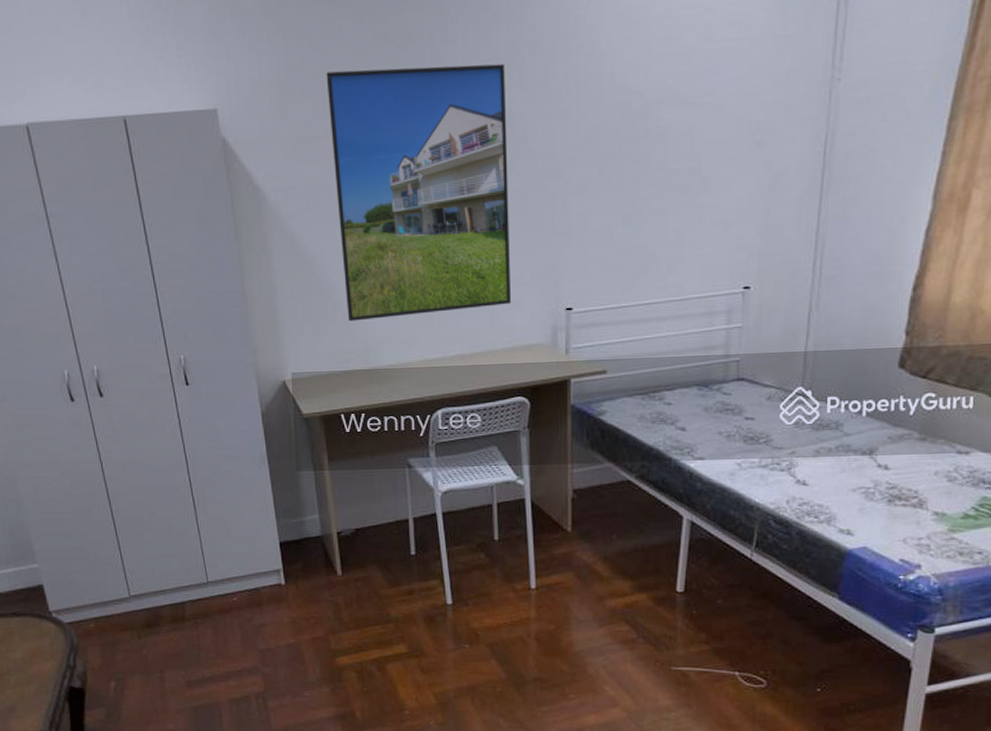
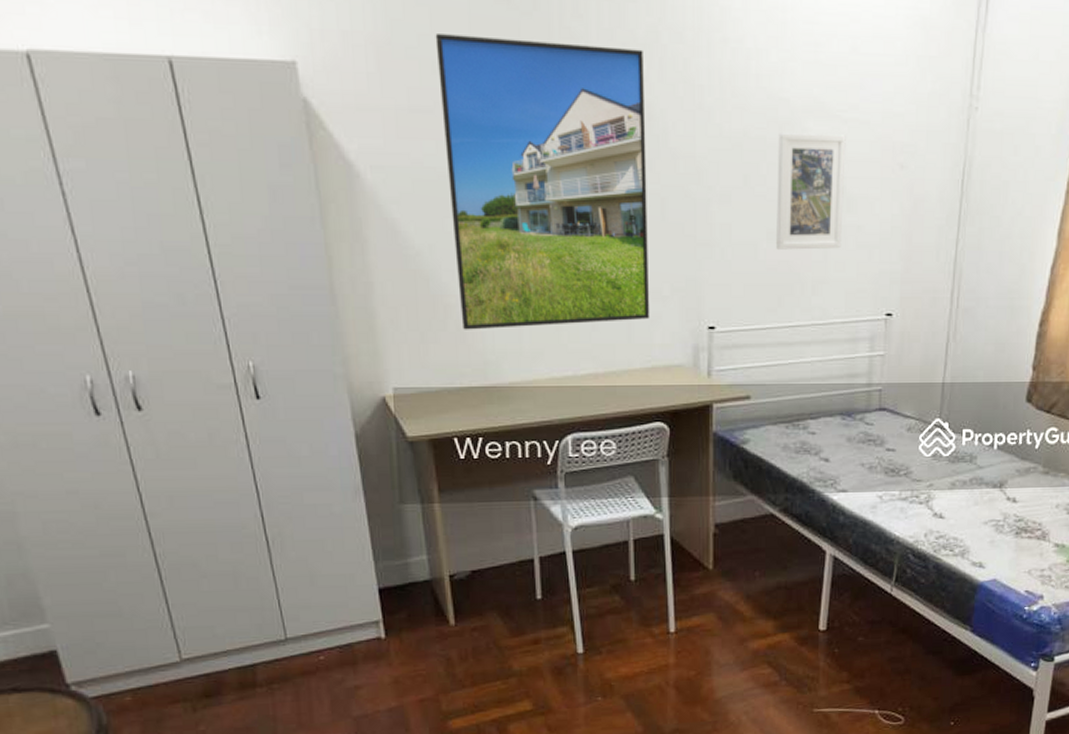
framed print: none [631,120,701,233] -> present [776,133,846,250]

